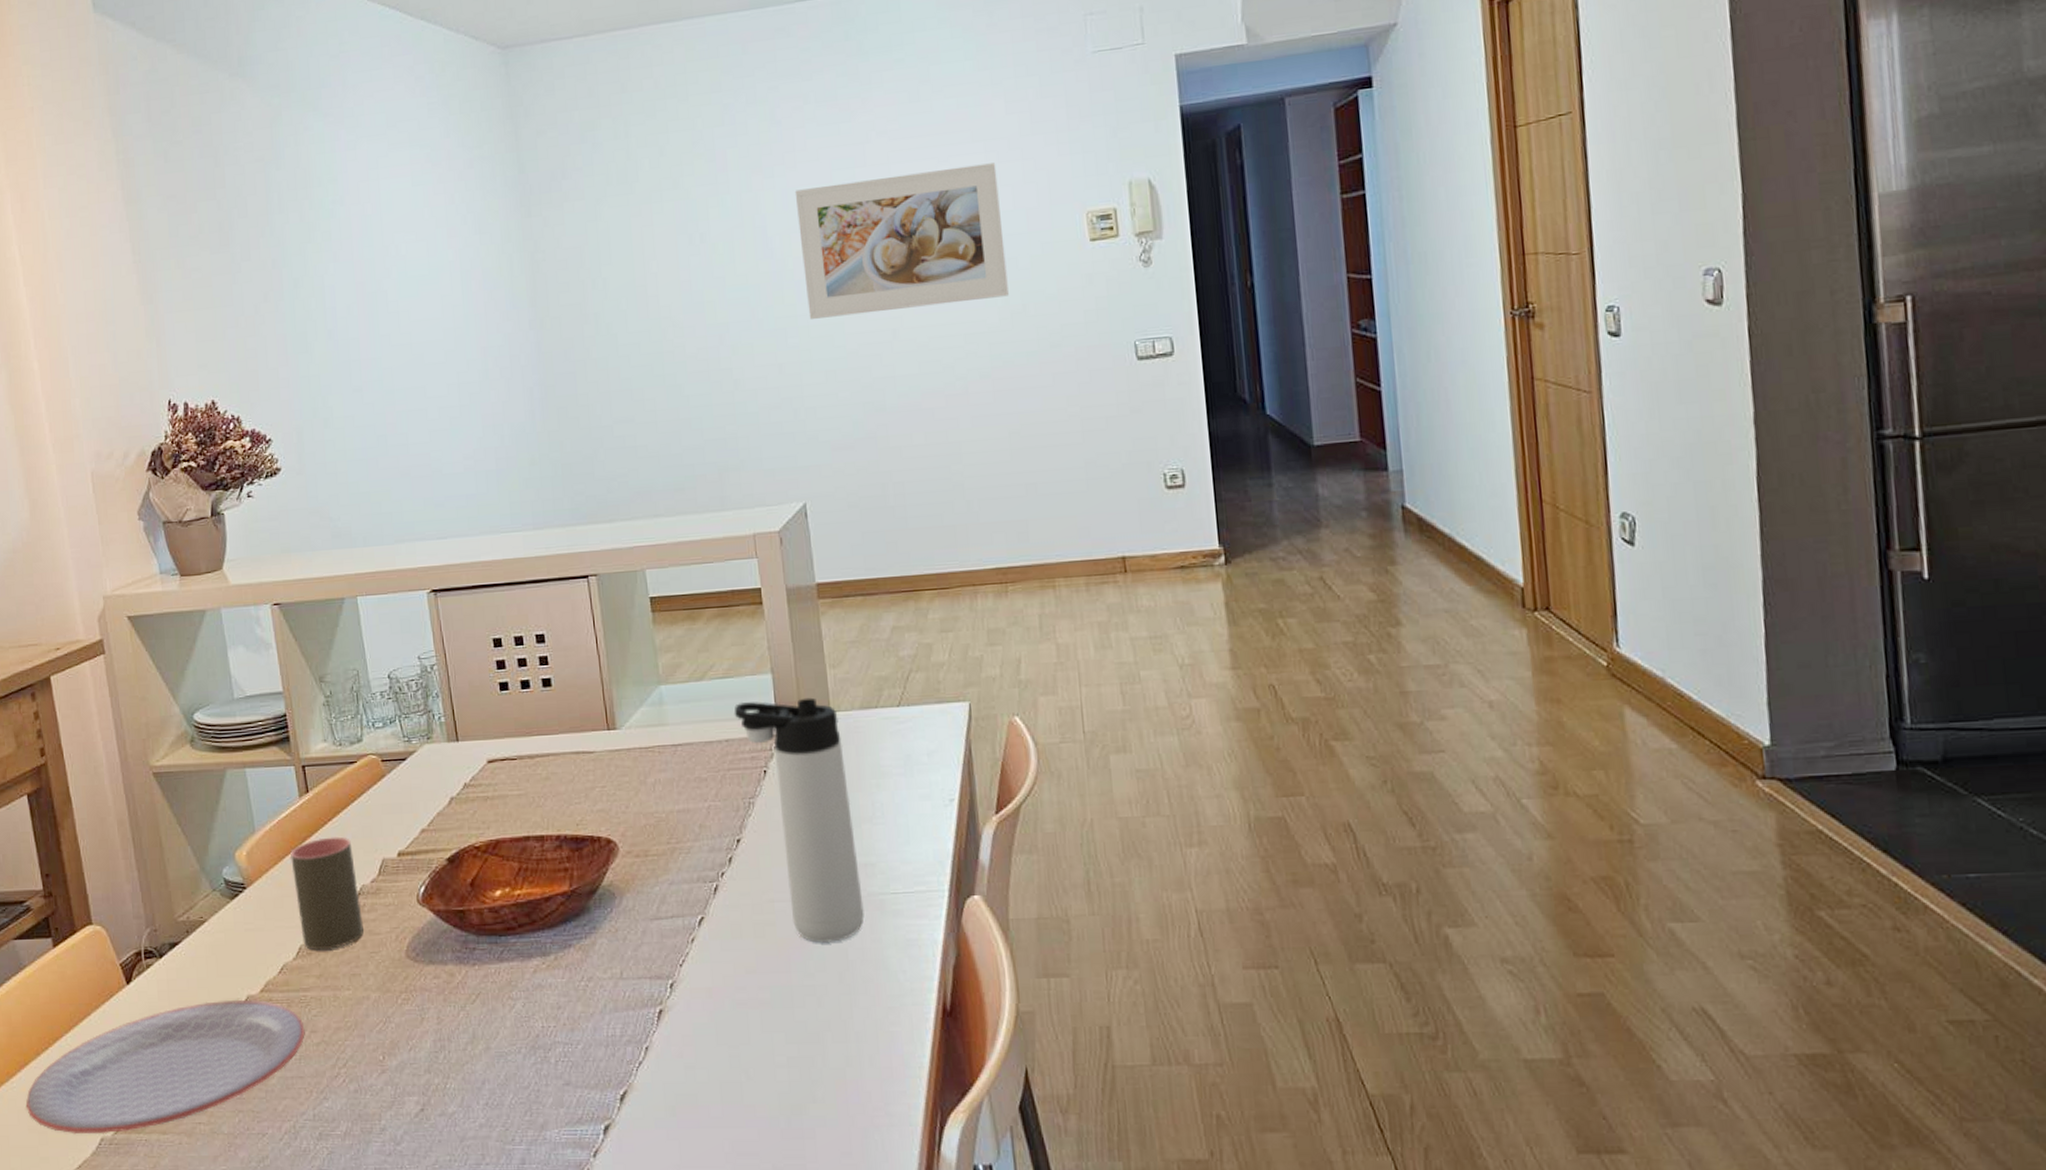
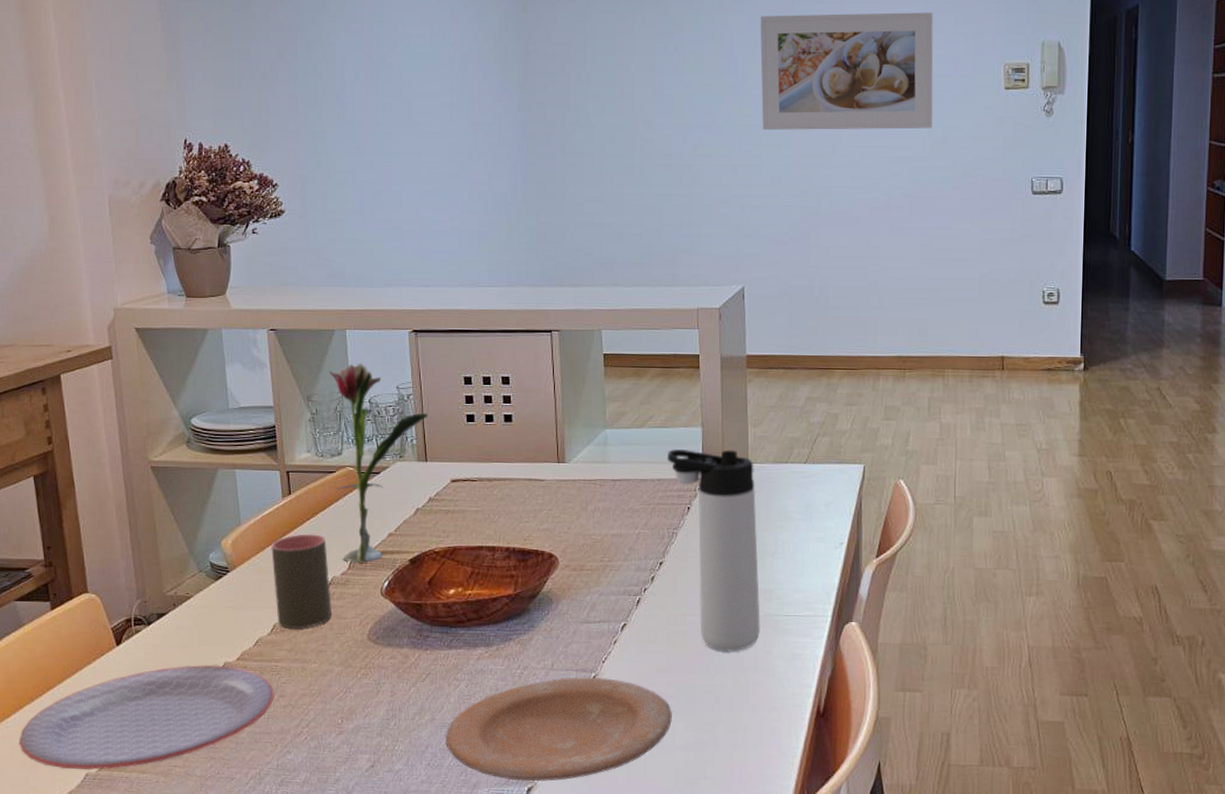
flower: none [341,633,456,868] -> present [329,363,429,564]
plate: none [503,984,769,1118] -> present [444,676,672,782]

